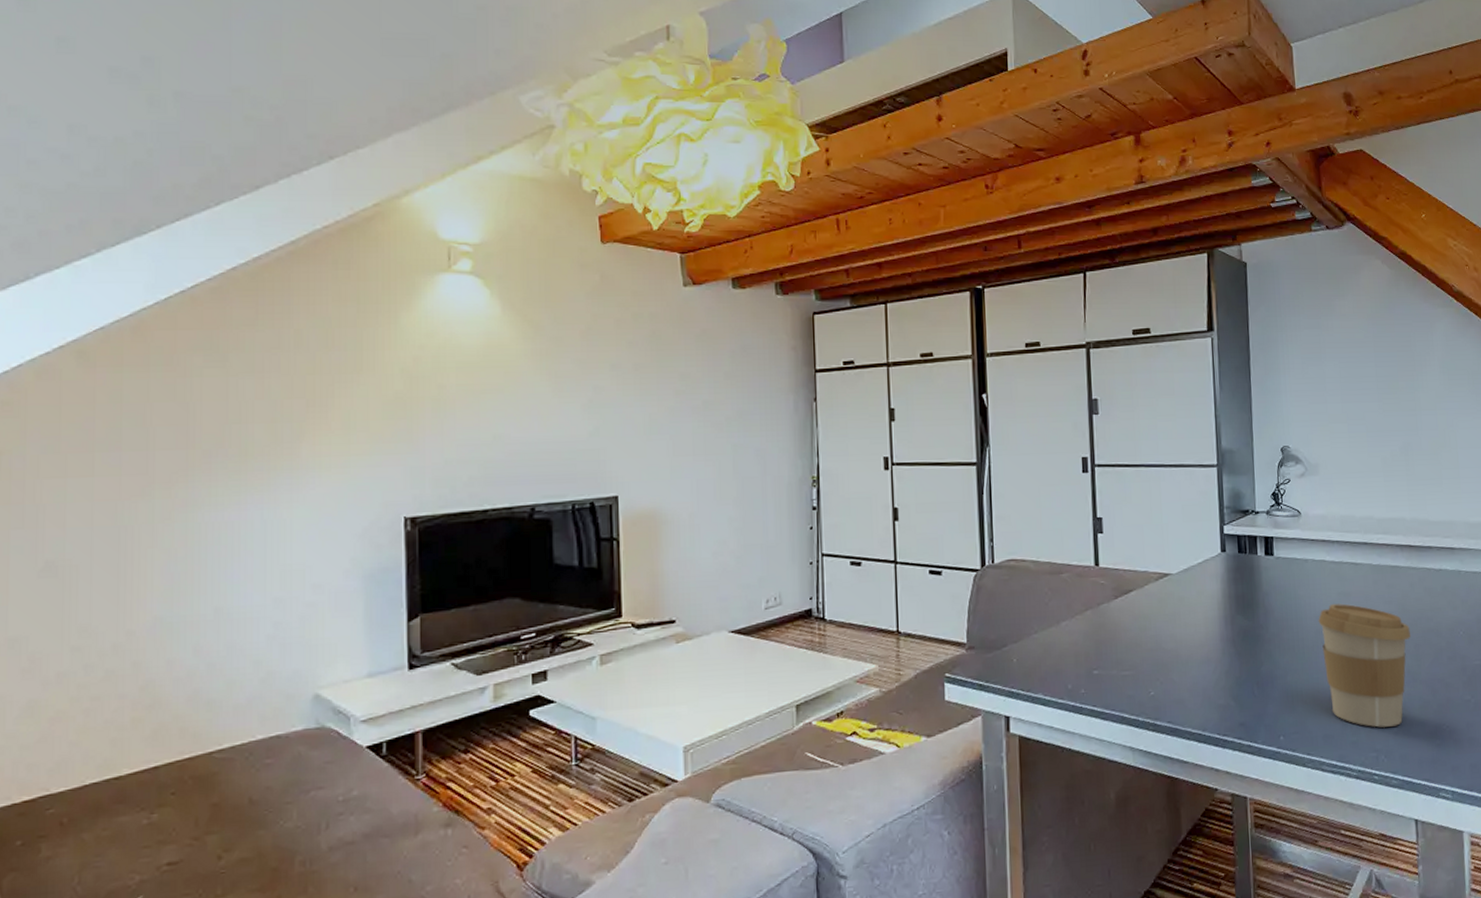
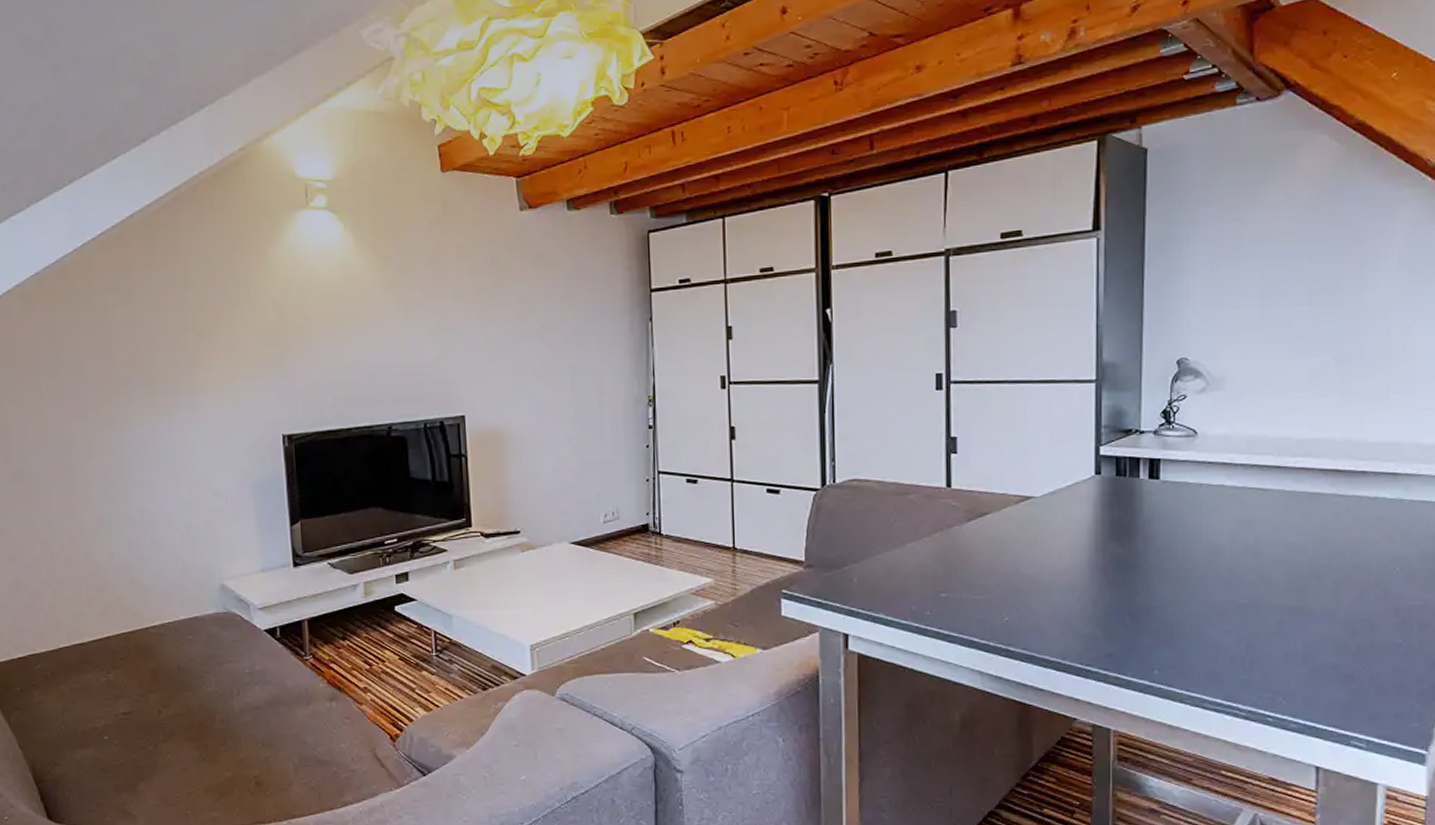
coffee cup: present [1318,603,1410,728] -> none [1210,533,1328,668]

